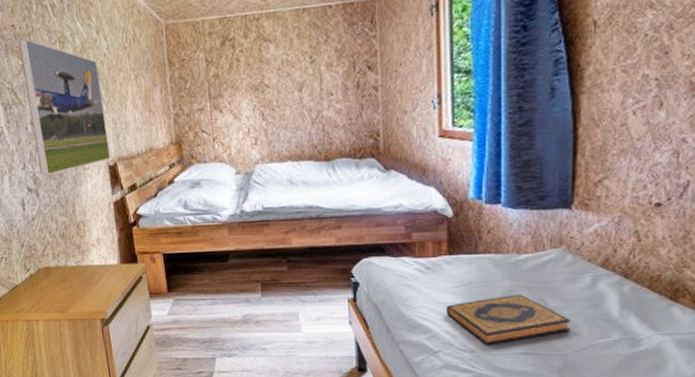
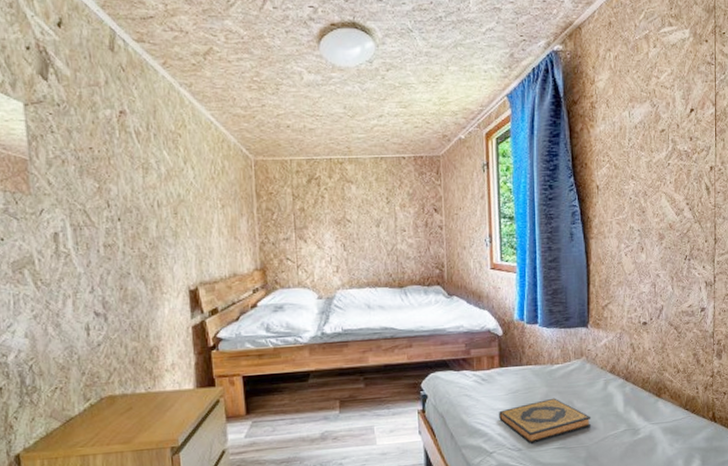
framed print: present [18,39,110,176] -> none [96,162,191,300]

